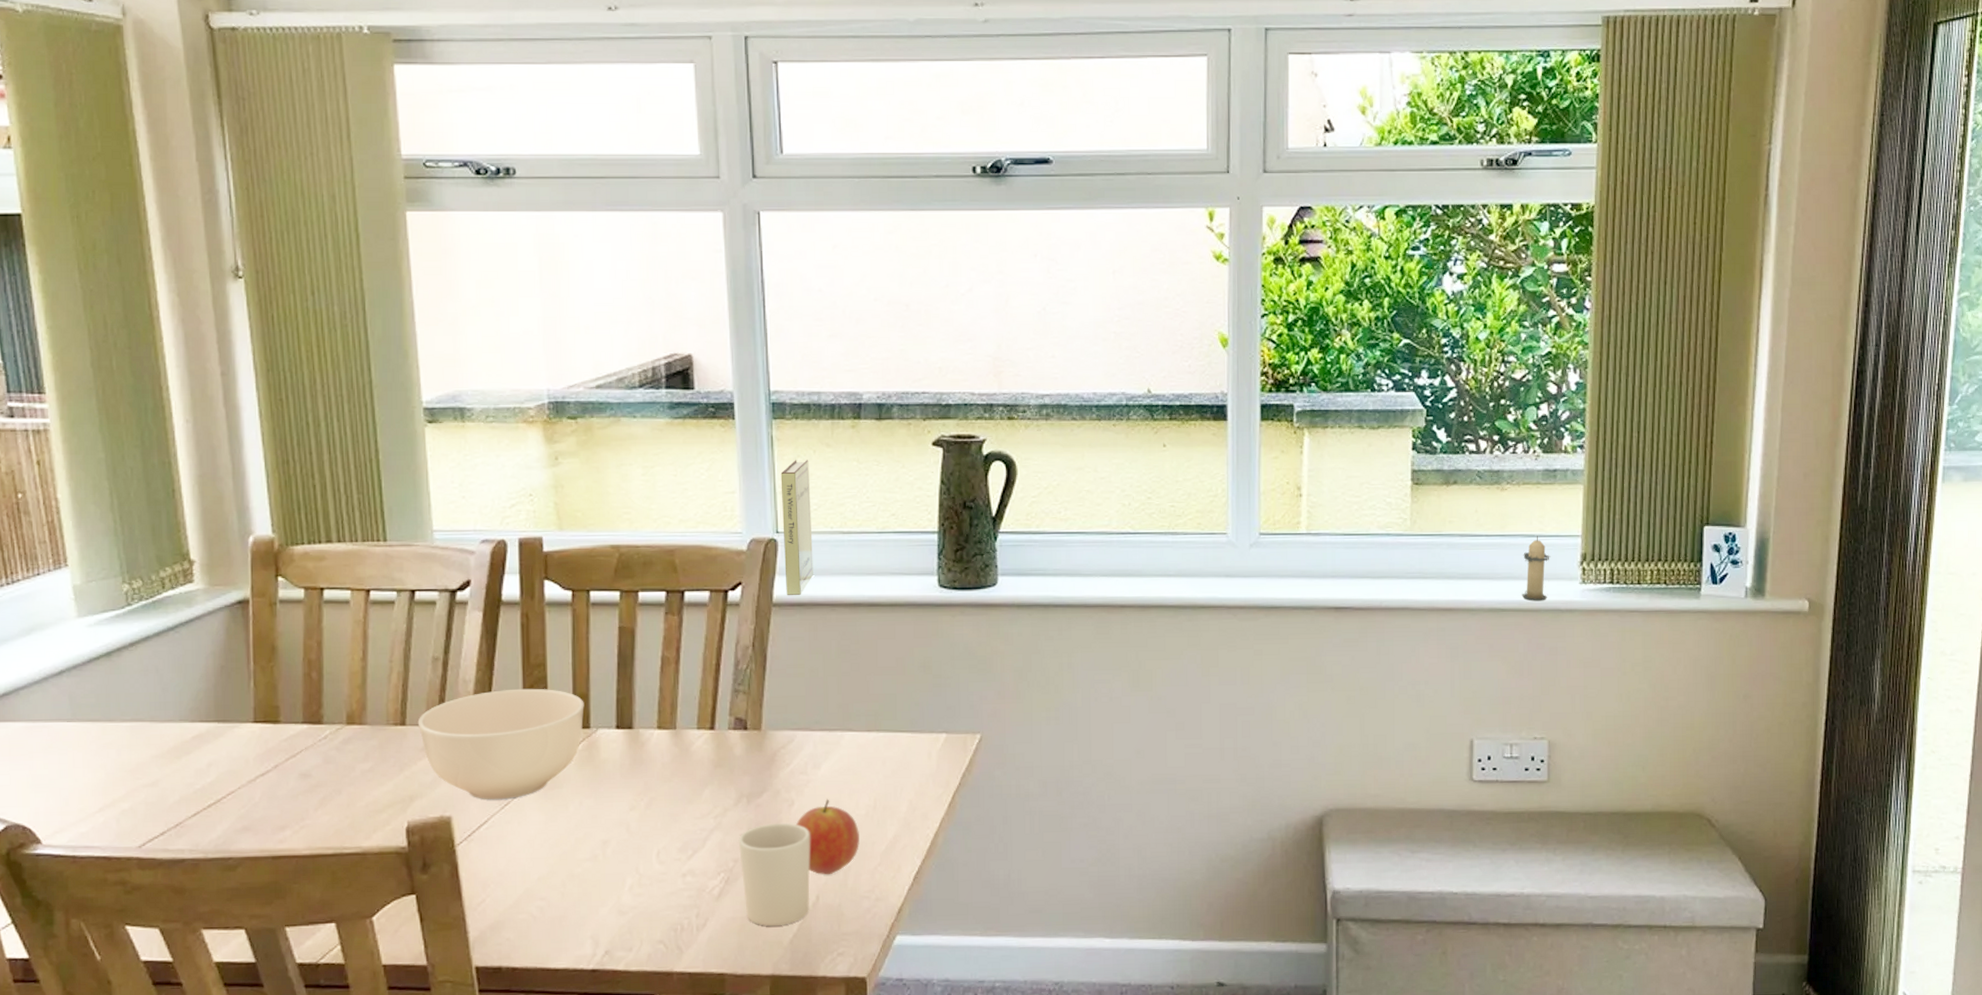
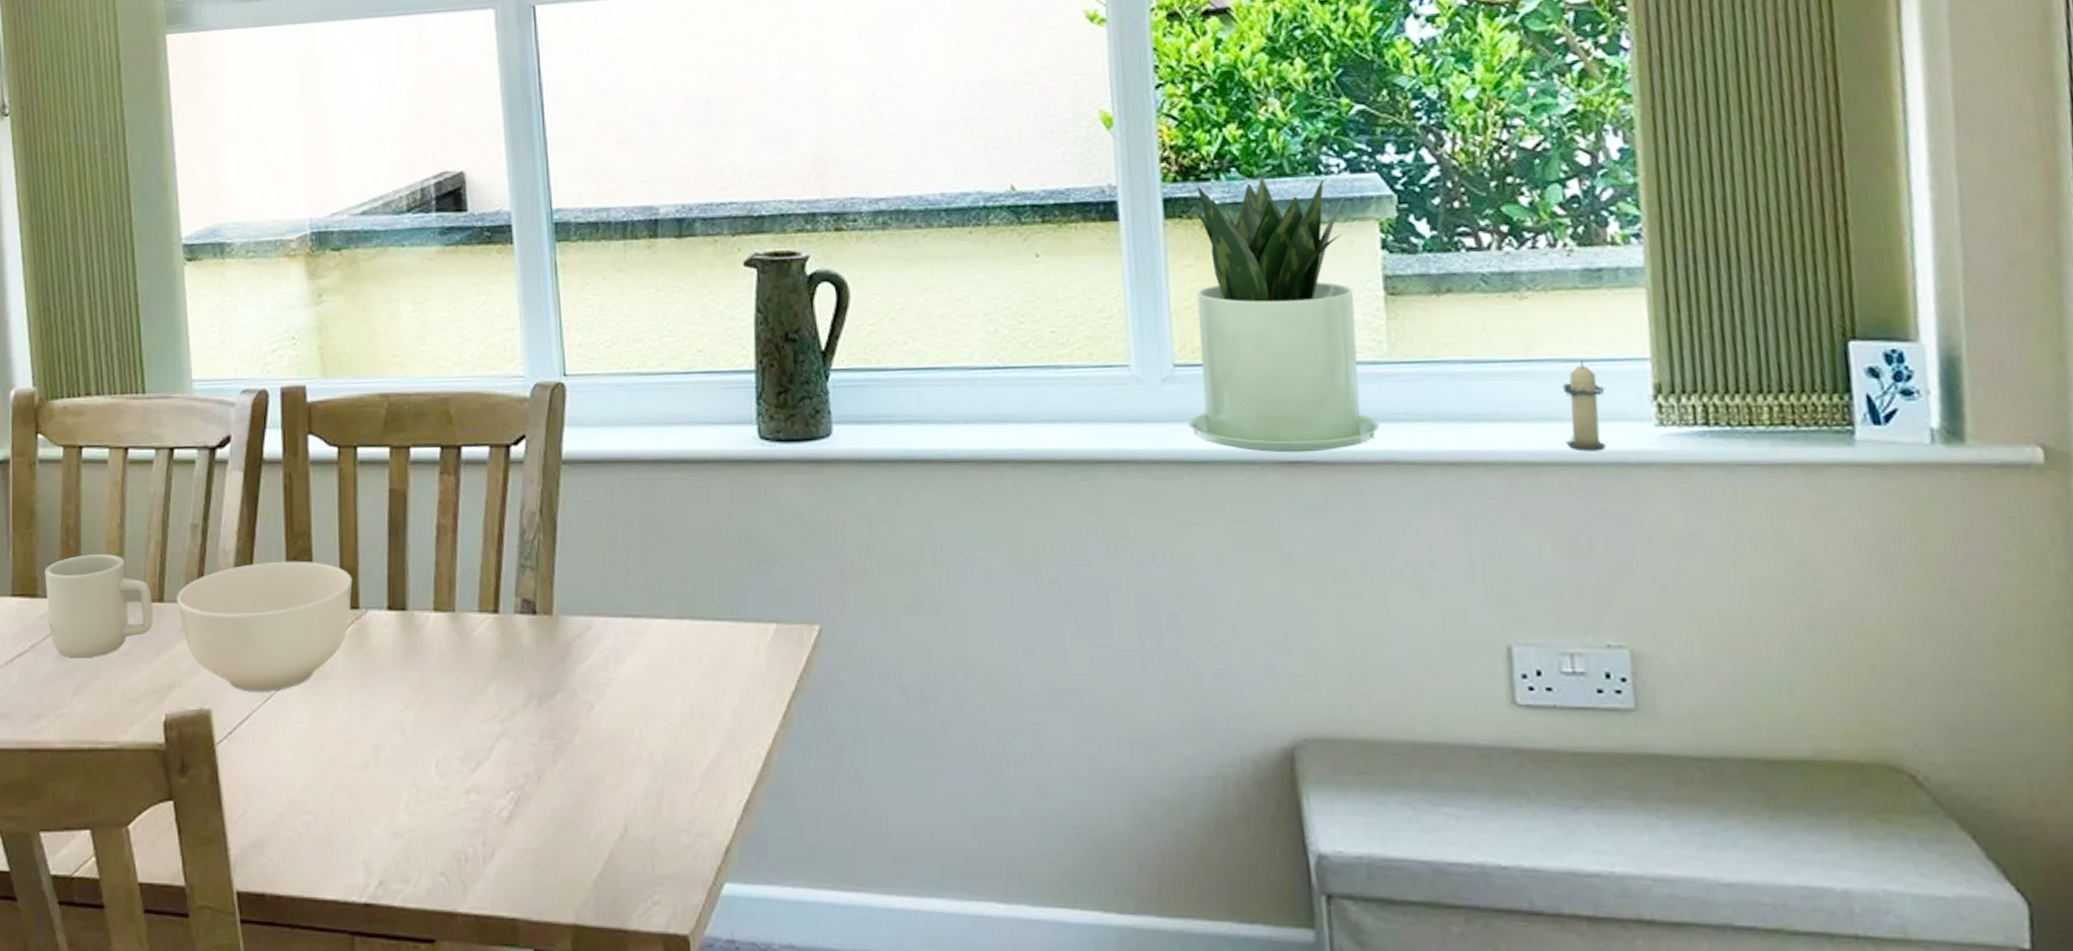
mug: none [287,684,395,776] -> present [45,554,153,659]
mug: present [739,823,811,927] -> none [530,731,617,863]
book: present [780,460,813,596] -> none [566,288,608,452]
fruit: present [796,799,859,875] -> none [597,702,675,800]
planter: none [1267,392,1400,601] -> present [1188,178,1380,453]

